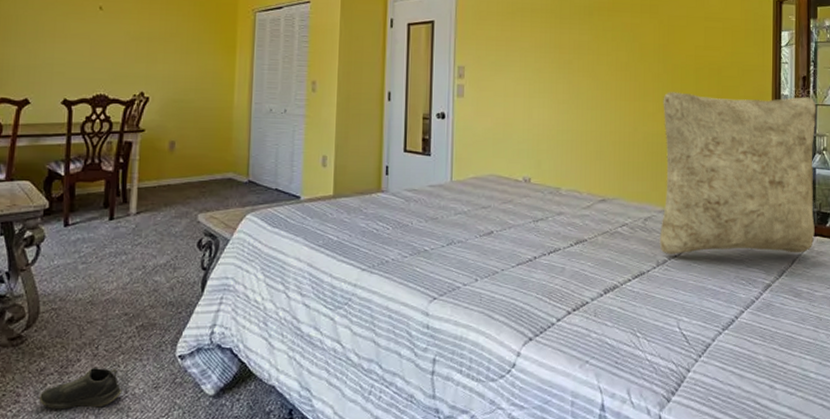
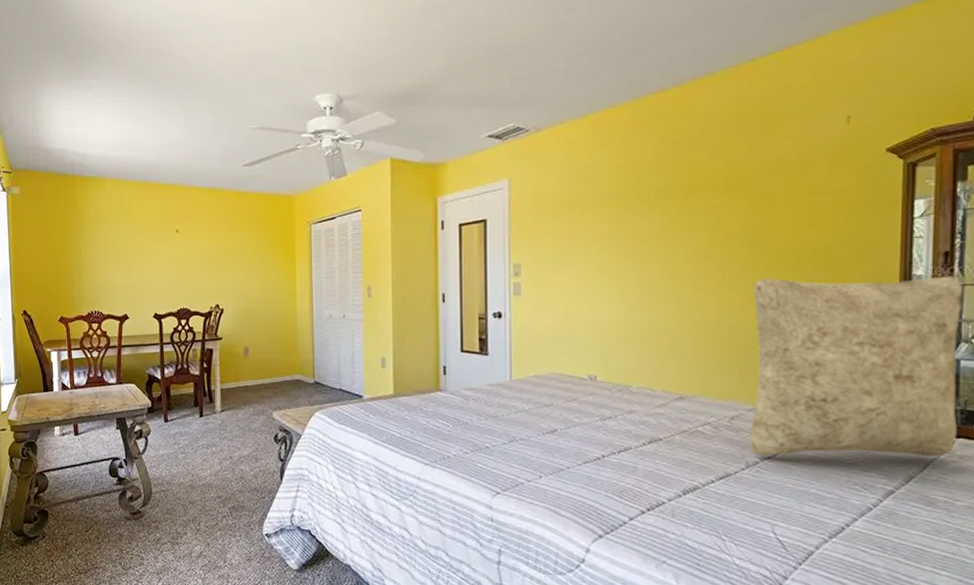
shoe: present [39,368,122,410] -> none [158,540,222,573]

